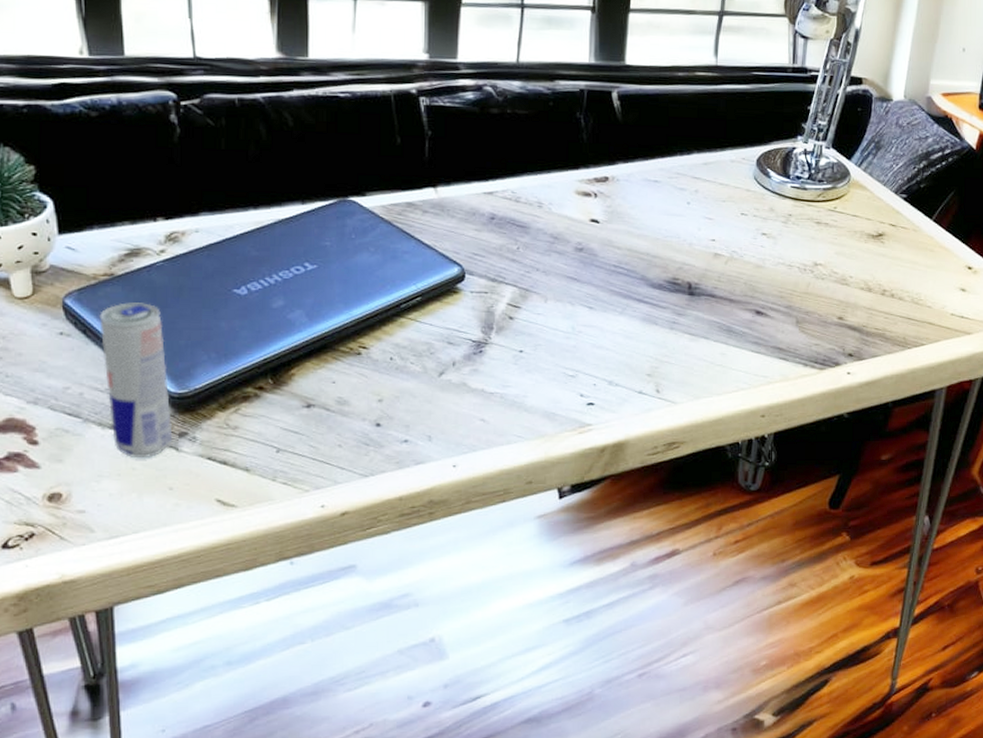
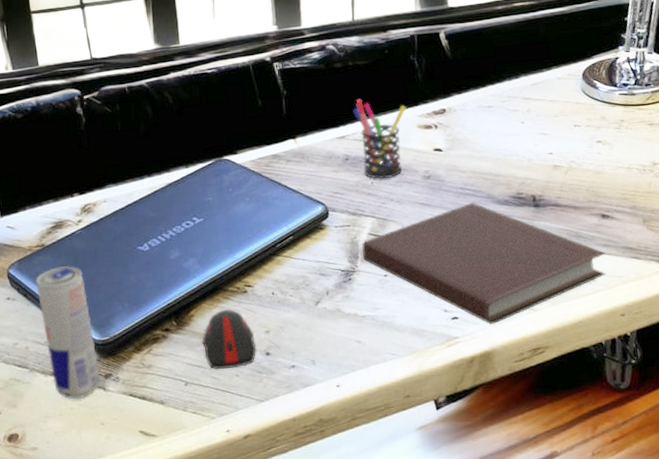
computer mouse: none [302,372,366,438] -> present [202,309,257,370]
notebook: none [499,283,755,414] -> present [362,203,606,324]
pen holder: none [506,153,566,245] -> present [353,99,406,179]

